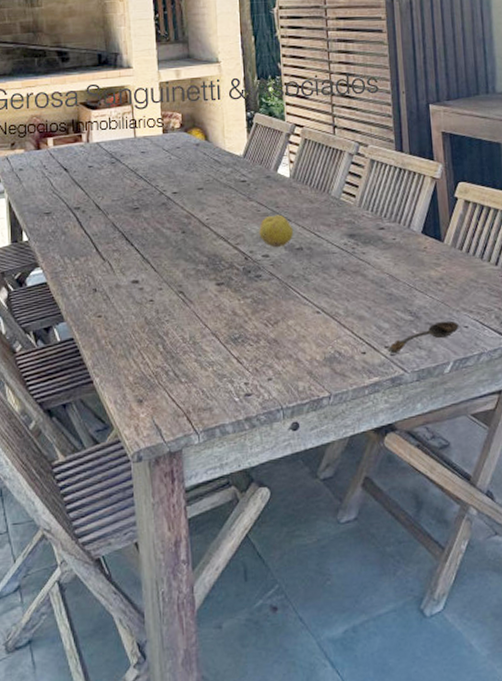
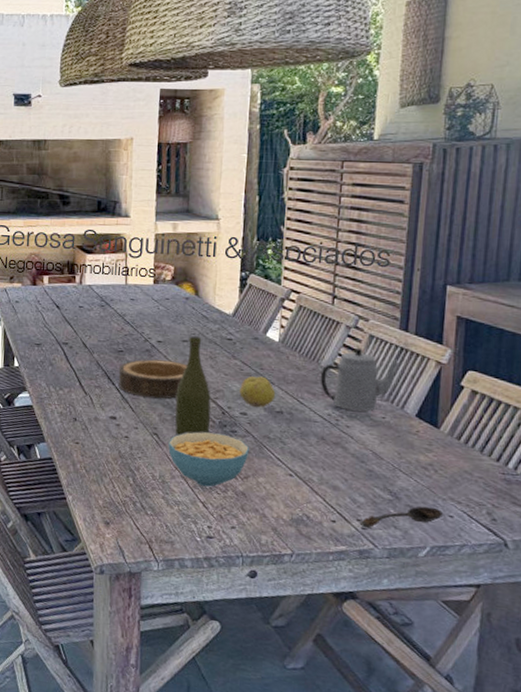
wooden bowl: none [136,211,205,255] -> present [118,359,187,399]
cereal bowl: none [194,280,276,340] -> present [167,432,249,487]
bottle: none [197,182,235,290] -> present [175,336,211,436]
teapot: none [332,173,400,237] -> present [320,347,400,412]

